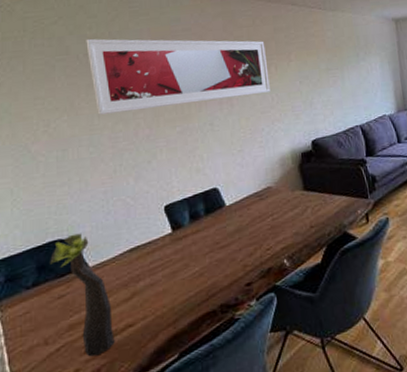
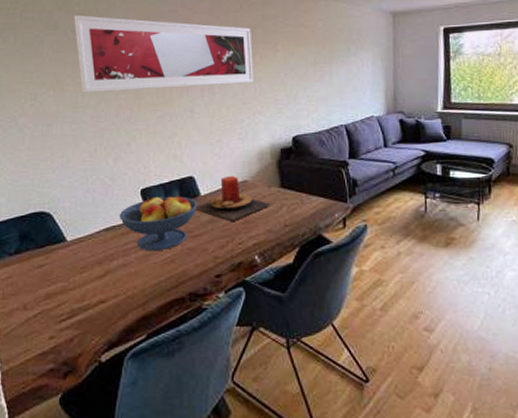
plant: present [50,233,115,357] -> none [31,207,87,327]
fruit bowl: none [143,207,223,268] -> present [119,195,197,251]
candle: none [220,183,295,228] -> present [194,175,270,221]

